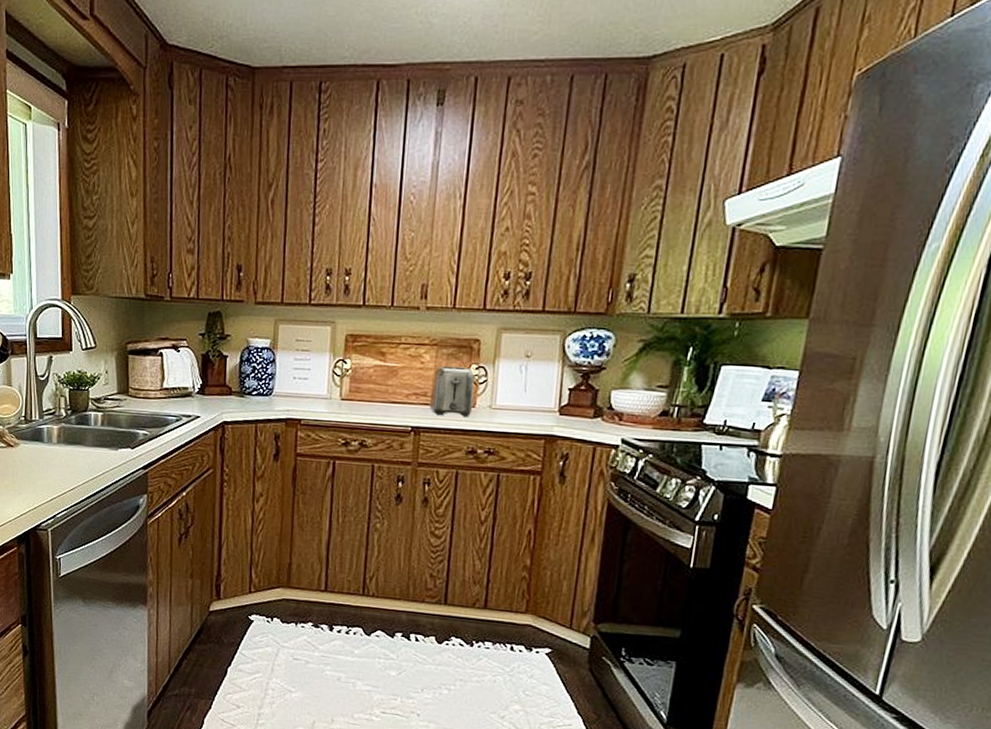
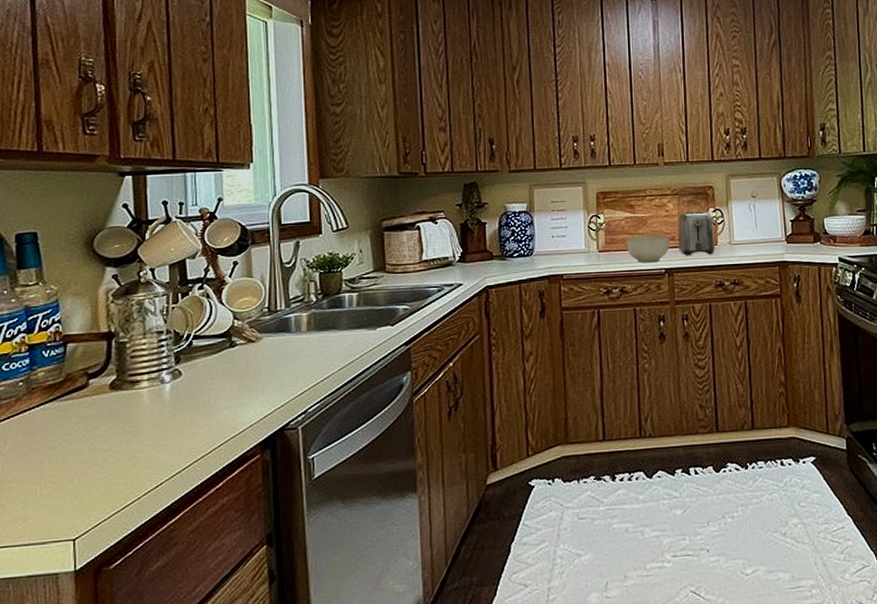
bowl: none [372,387,421,418] -> present [626,235,670,263]

